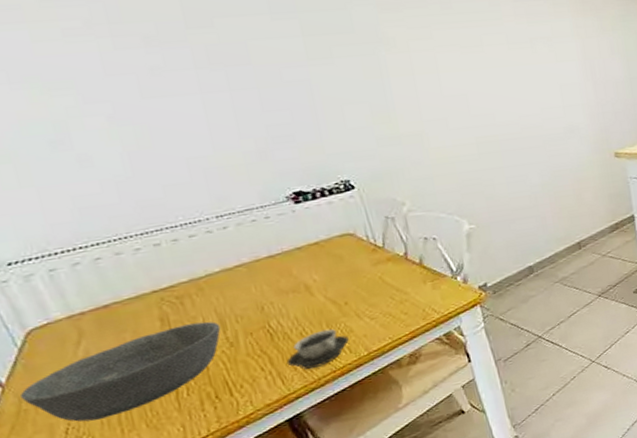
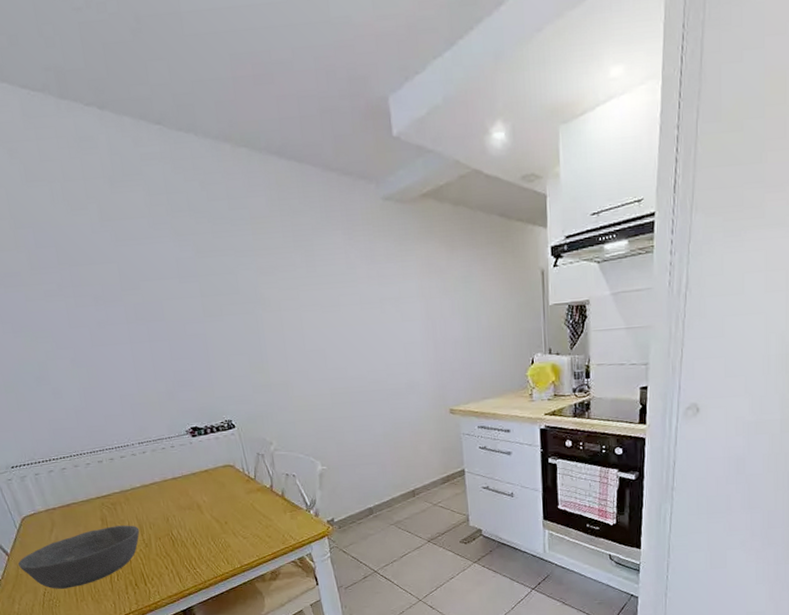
cup: present [286,329,349,370] -> none [183,542,227,572]

